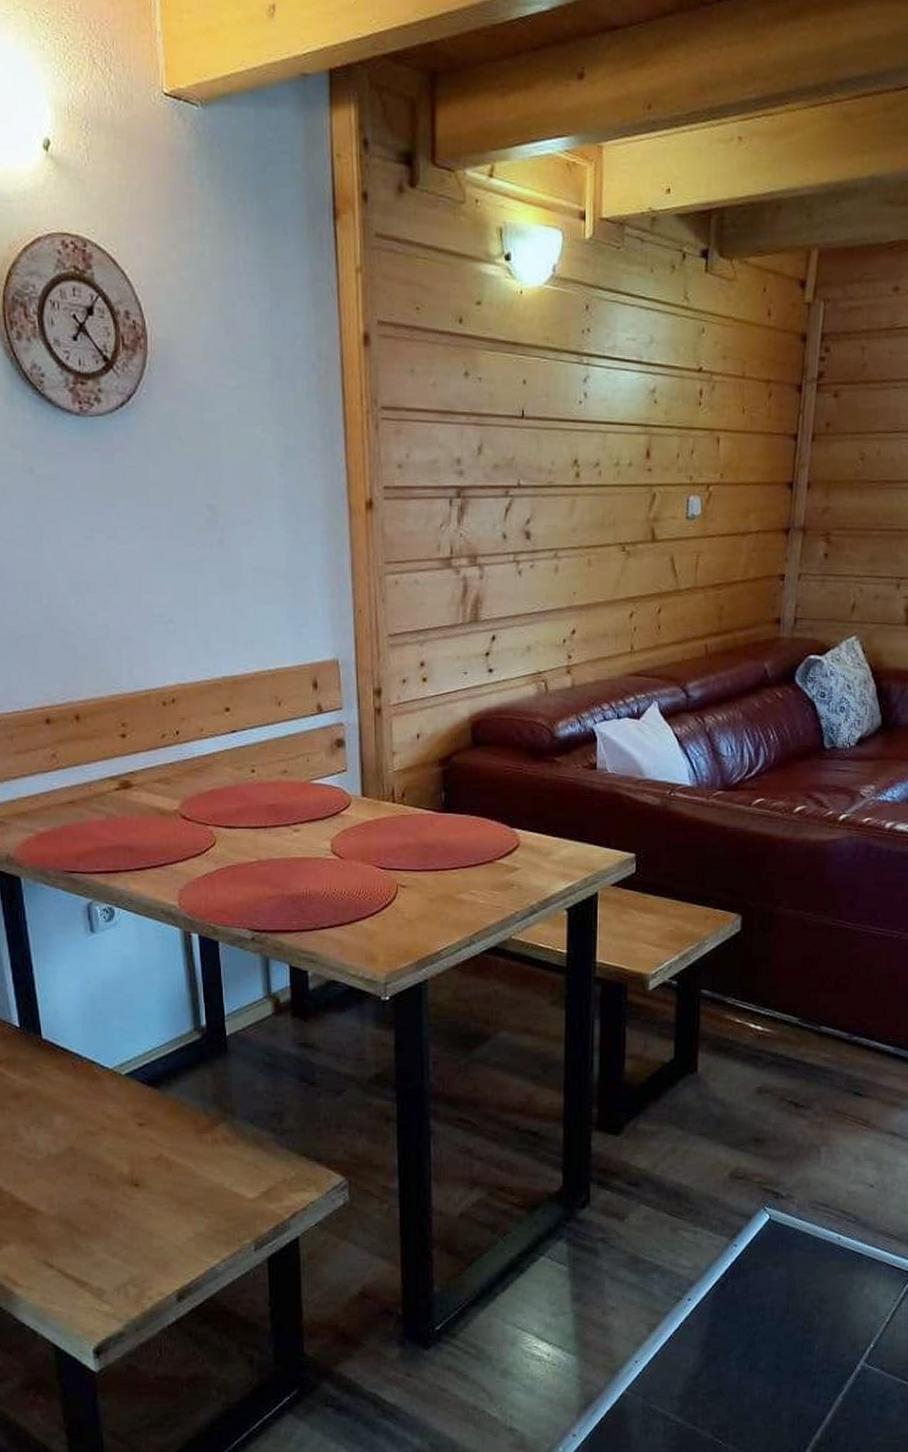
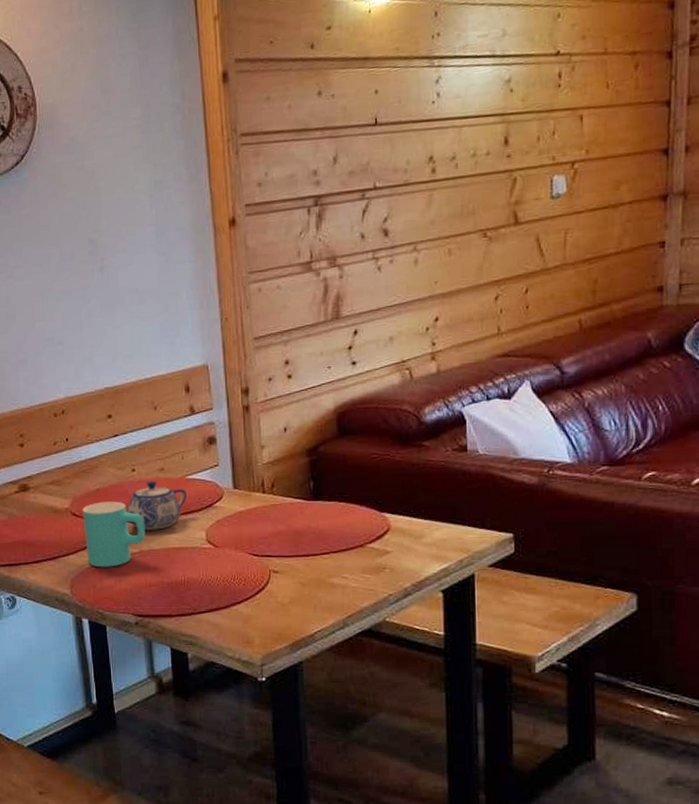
cup: none [194,804,265,877] -> present [82,501,146,568]
teapot: none [233,783,311,838] -> present [116,480,187,530]

